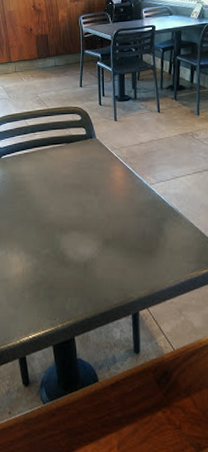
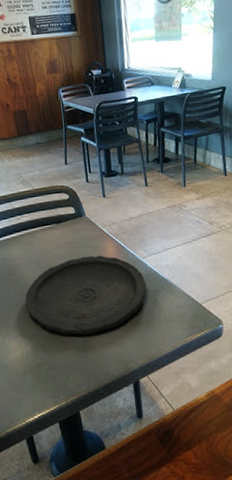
plate: none [30,177,153,258] -> present [25,255,147,335]

